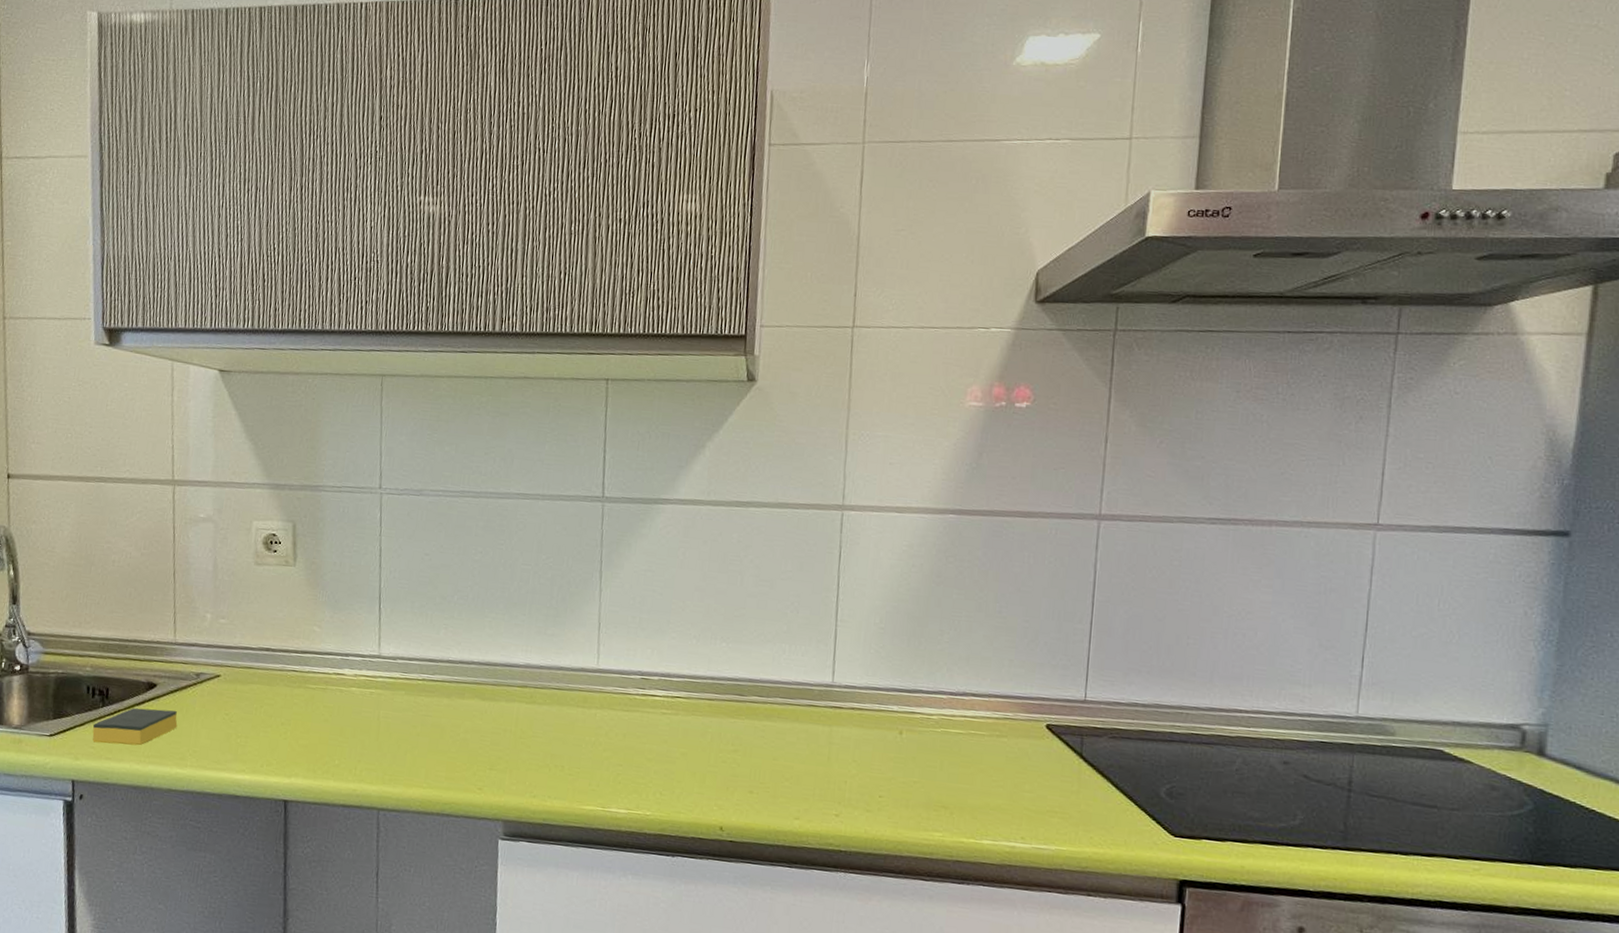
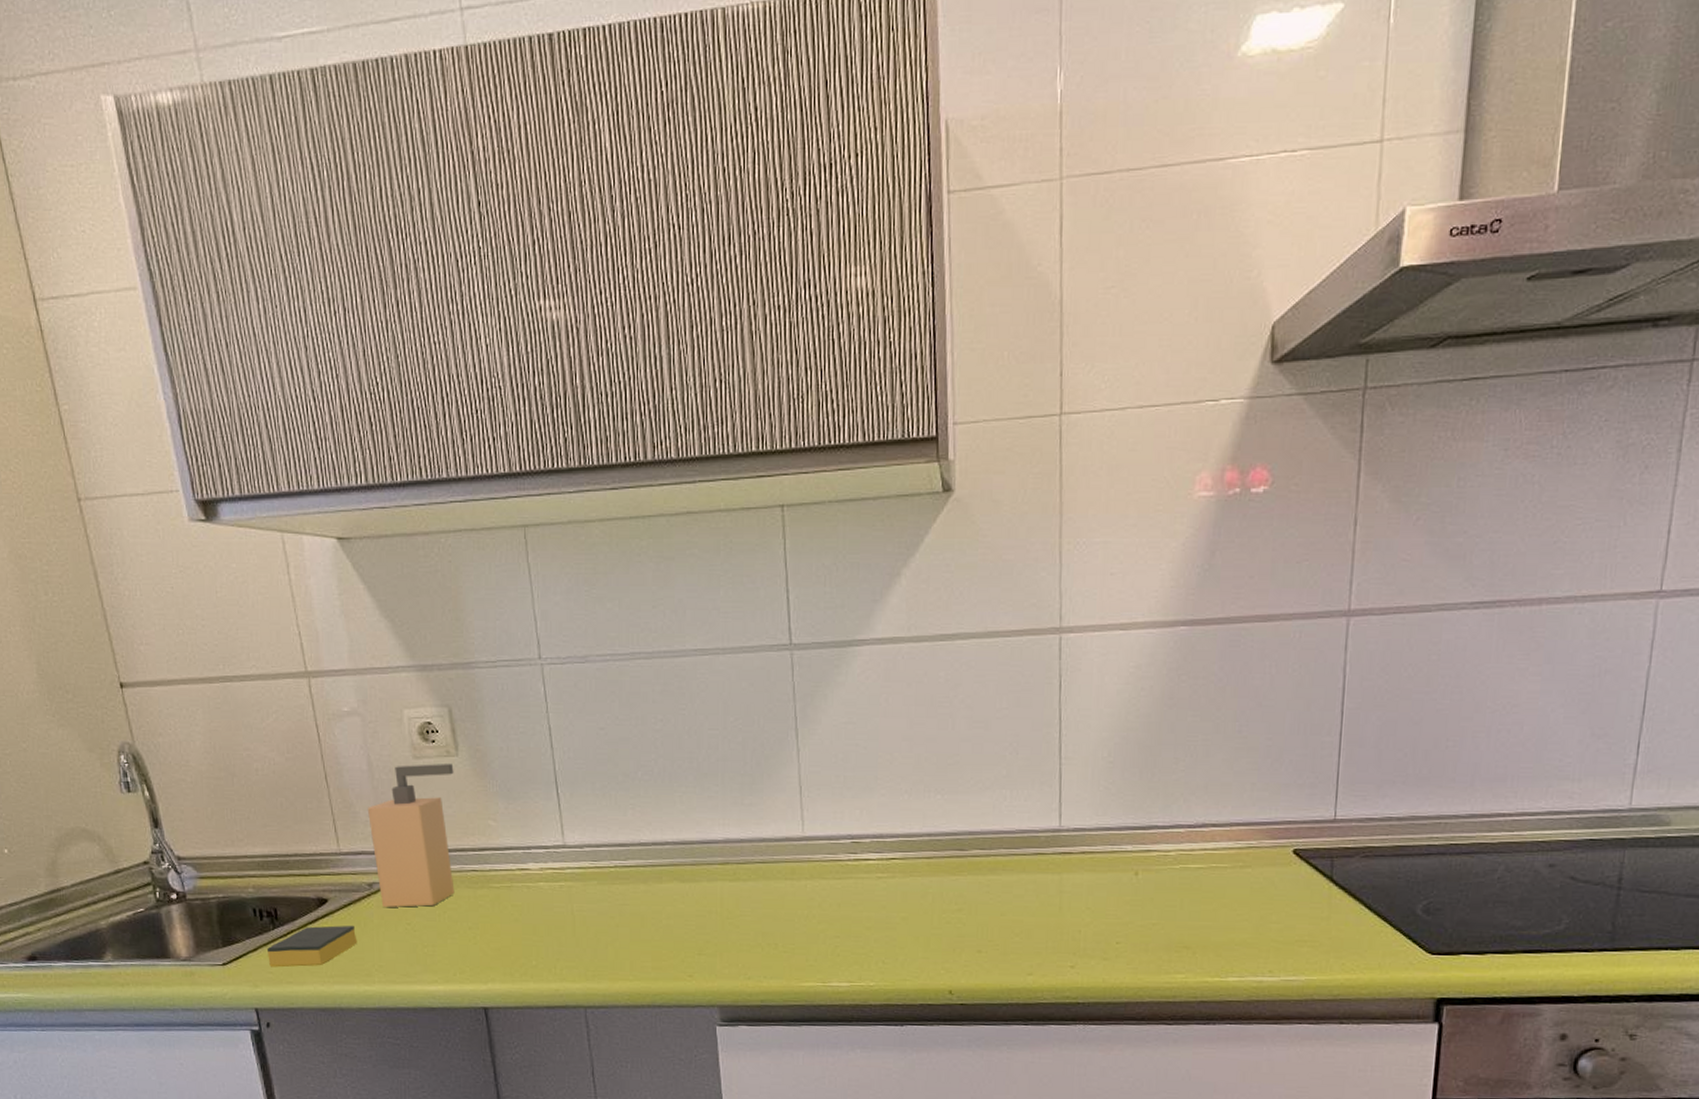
soap dispenser: none [205,570,290,700] -> present [367,764,455,908]

